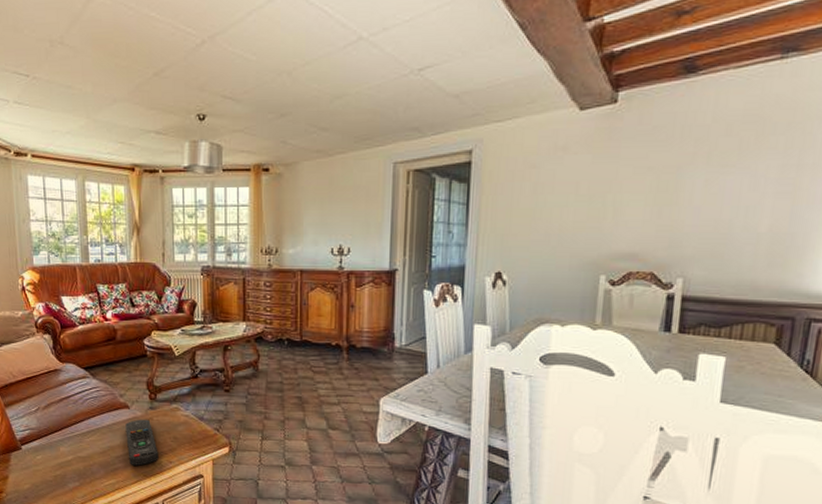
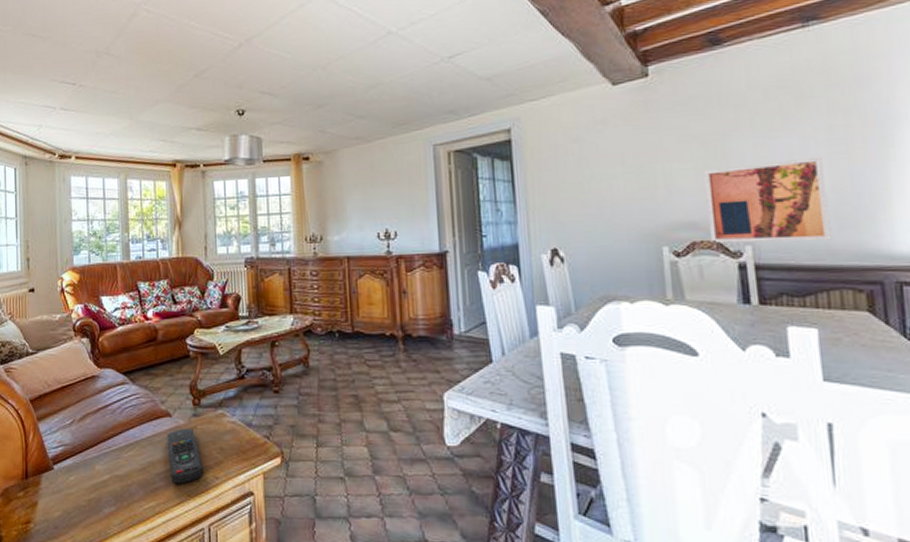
wall art: none [645,195,768,277] -> present [704,156,832,244]

